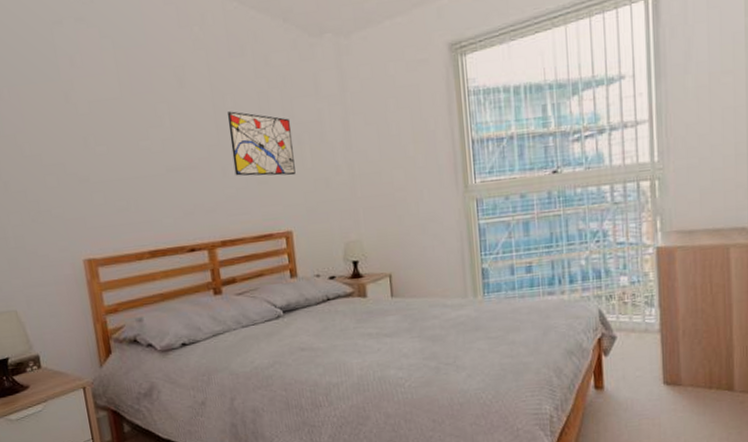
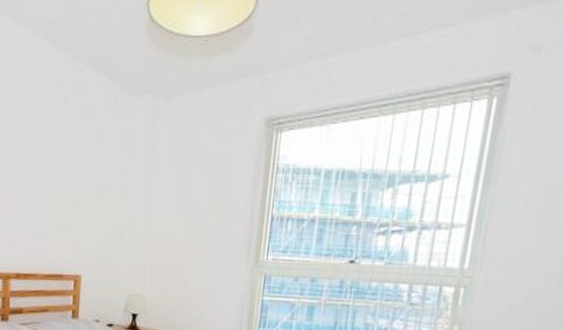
wall art: present [227,111,296,176] -> none [39,156,98,224]

